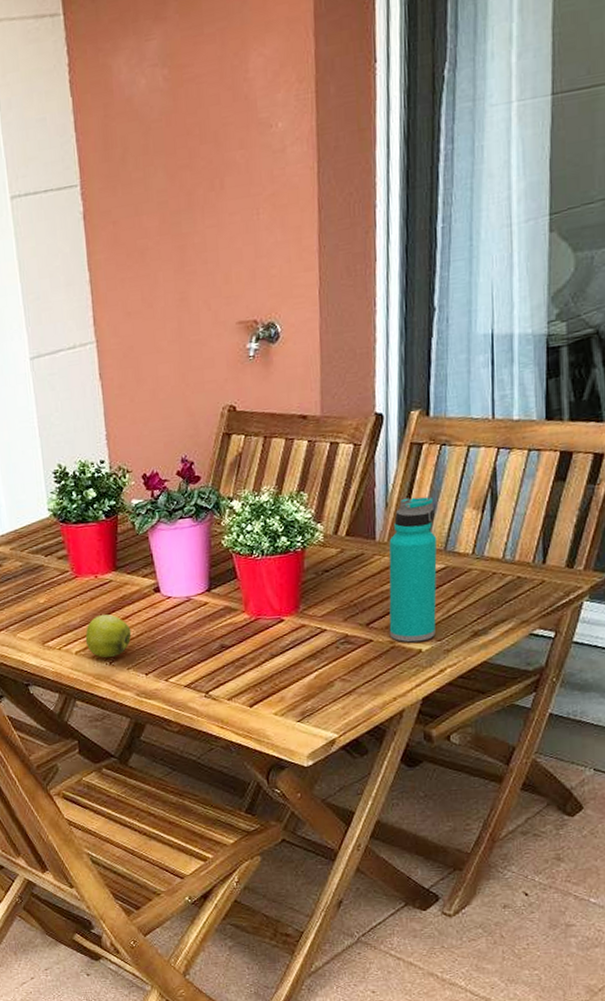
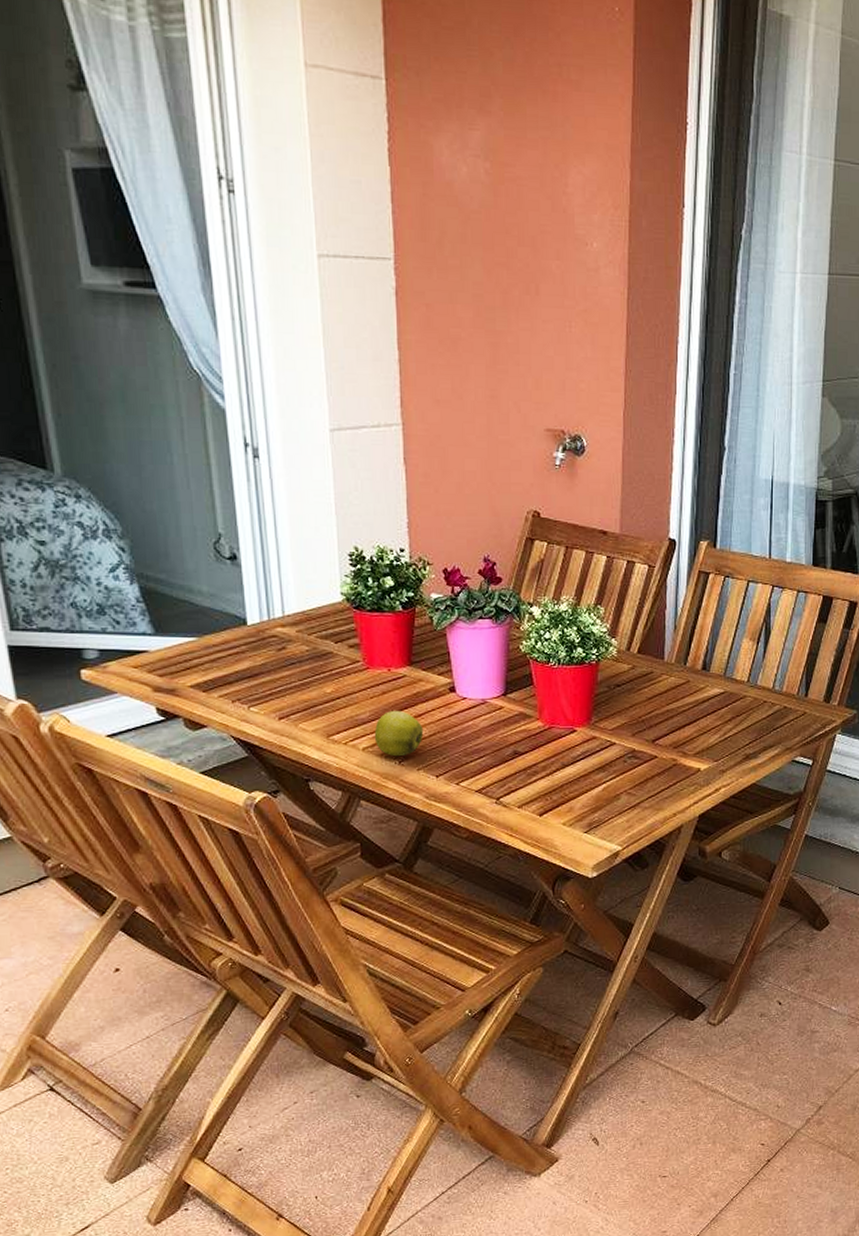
water bottle: present [389,497,437,643] -> none [672,623,718,761]

